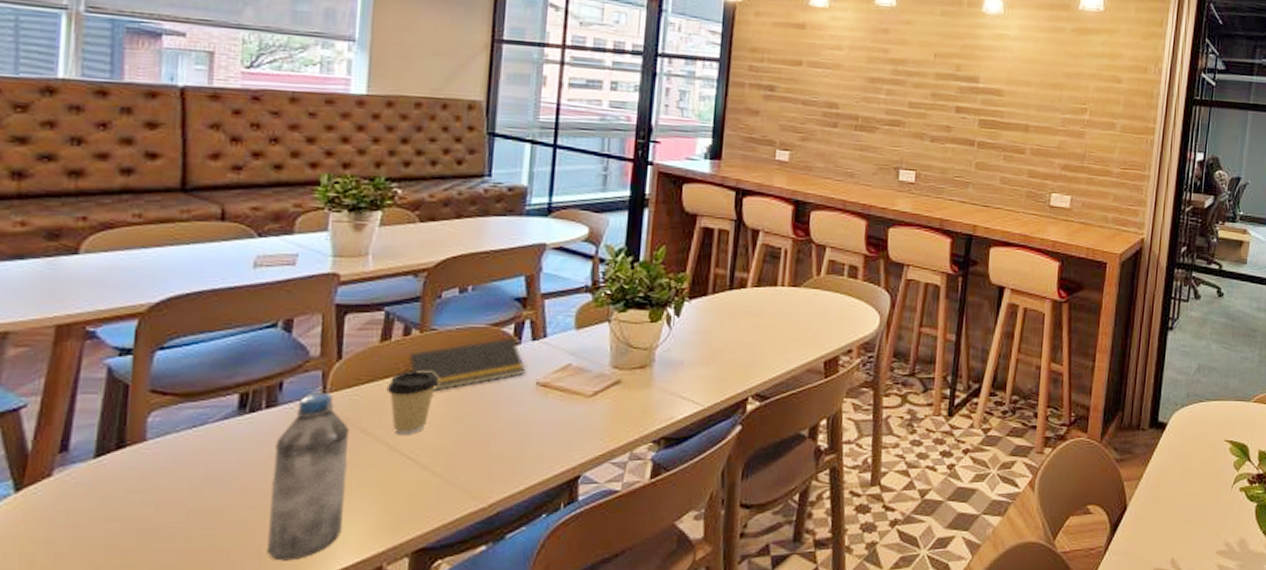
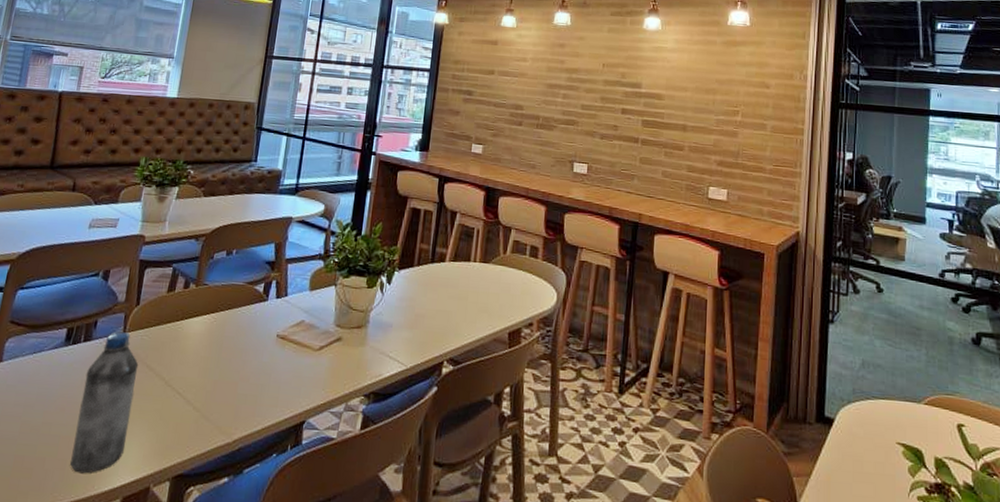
coffee cup: present [386,371,440,434] -> none [167,318,206,373]
notepad: present [406,337,525,392] -> none [183,294,270,338]

